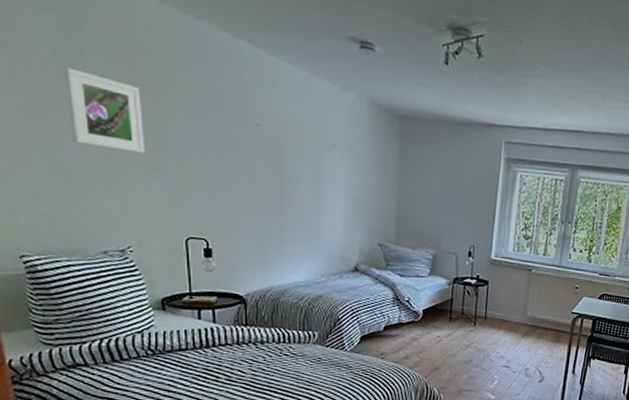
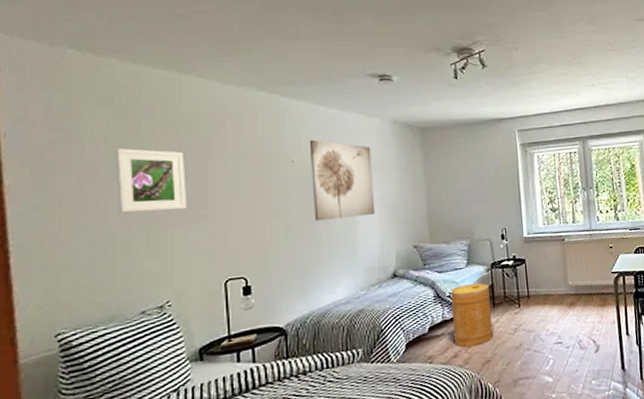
wall art: none [277,103,344,202] -> present [309,139,375,221]
basket: none [407,293,449,352] -> present [450,283,494,347]

